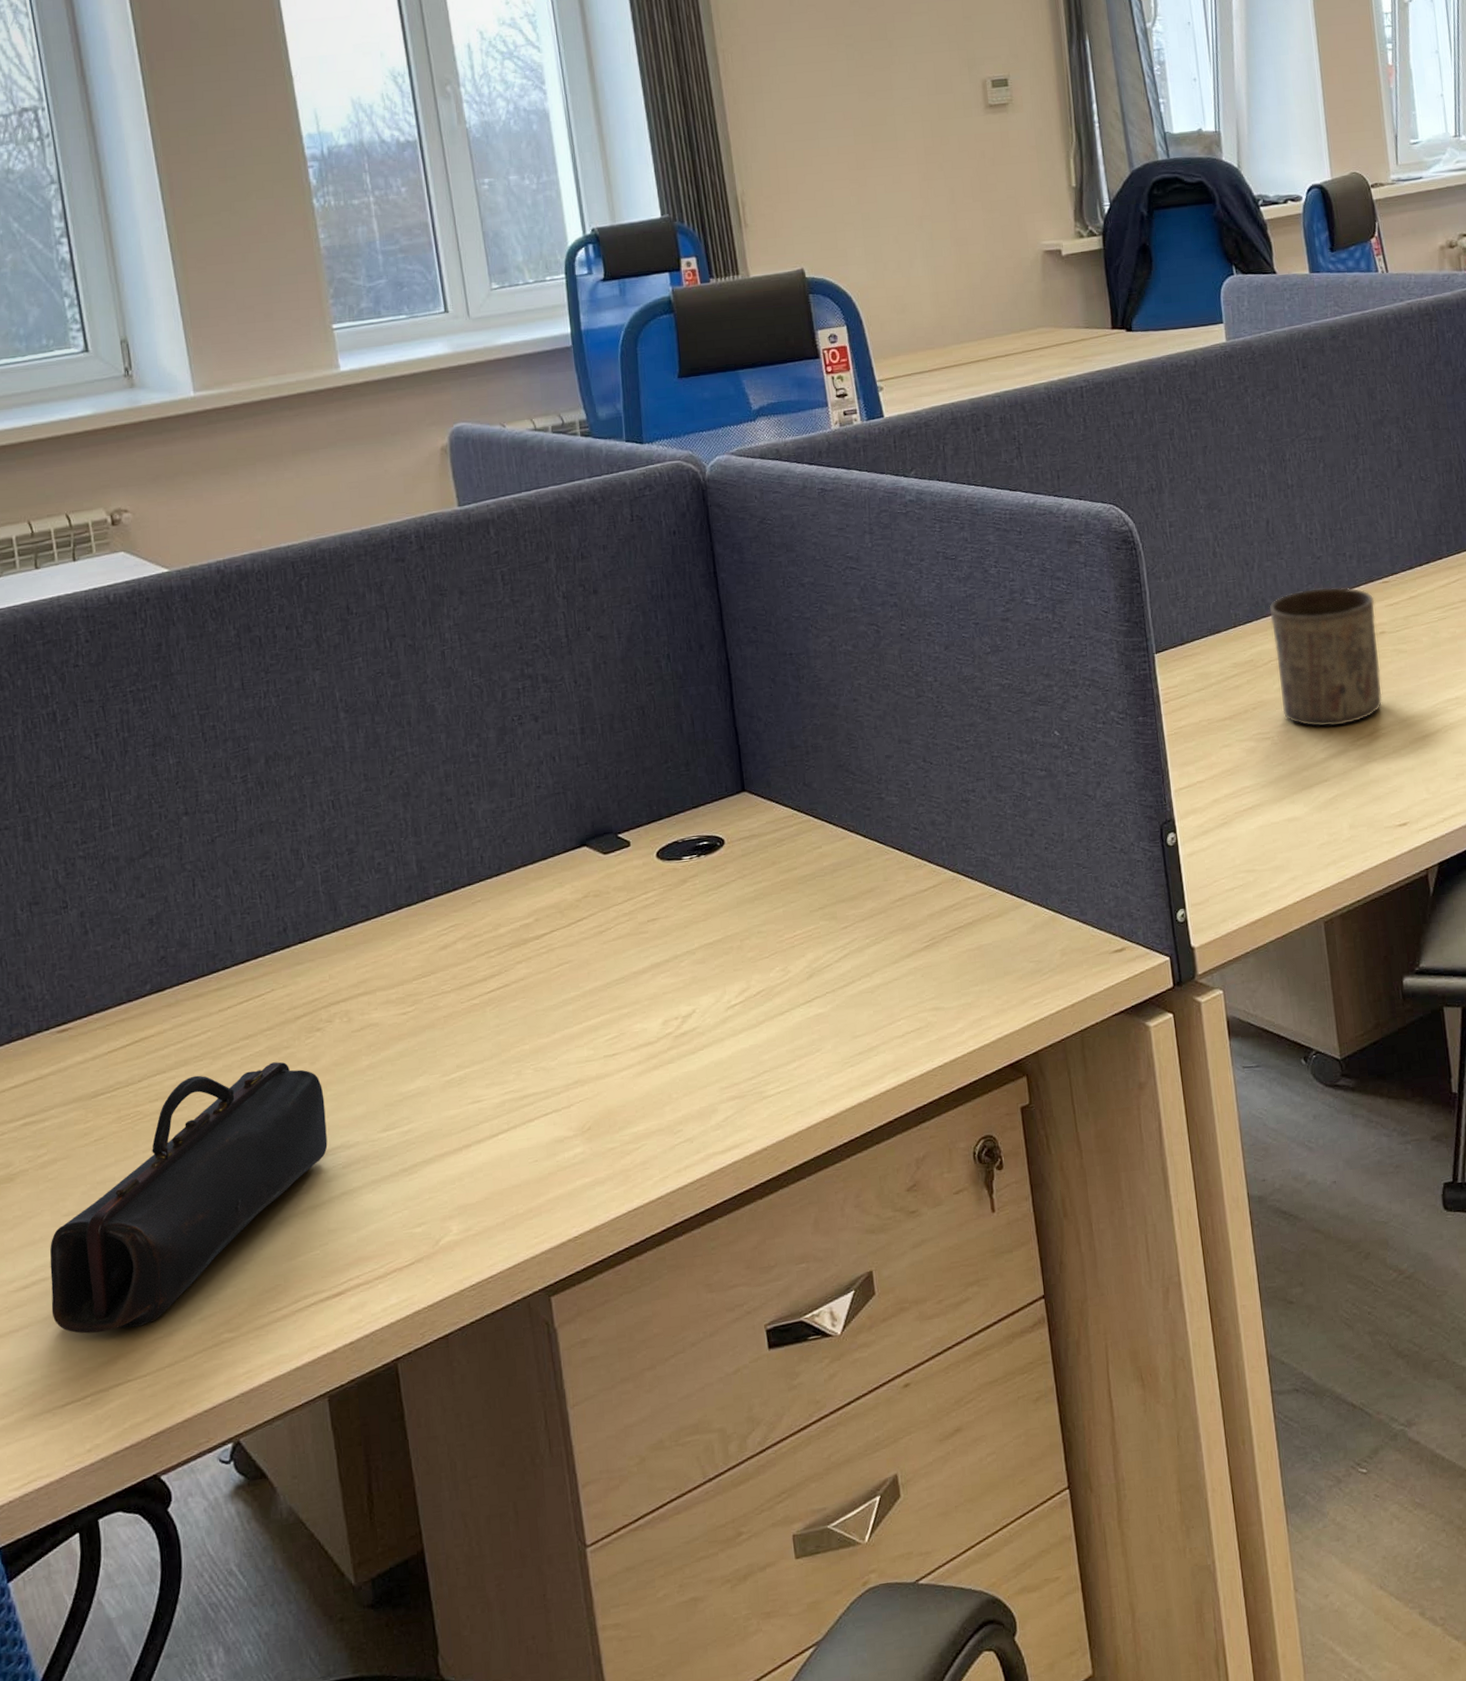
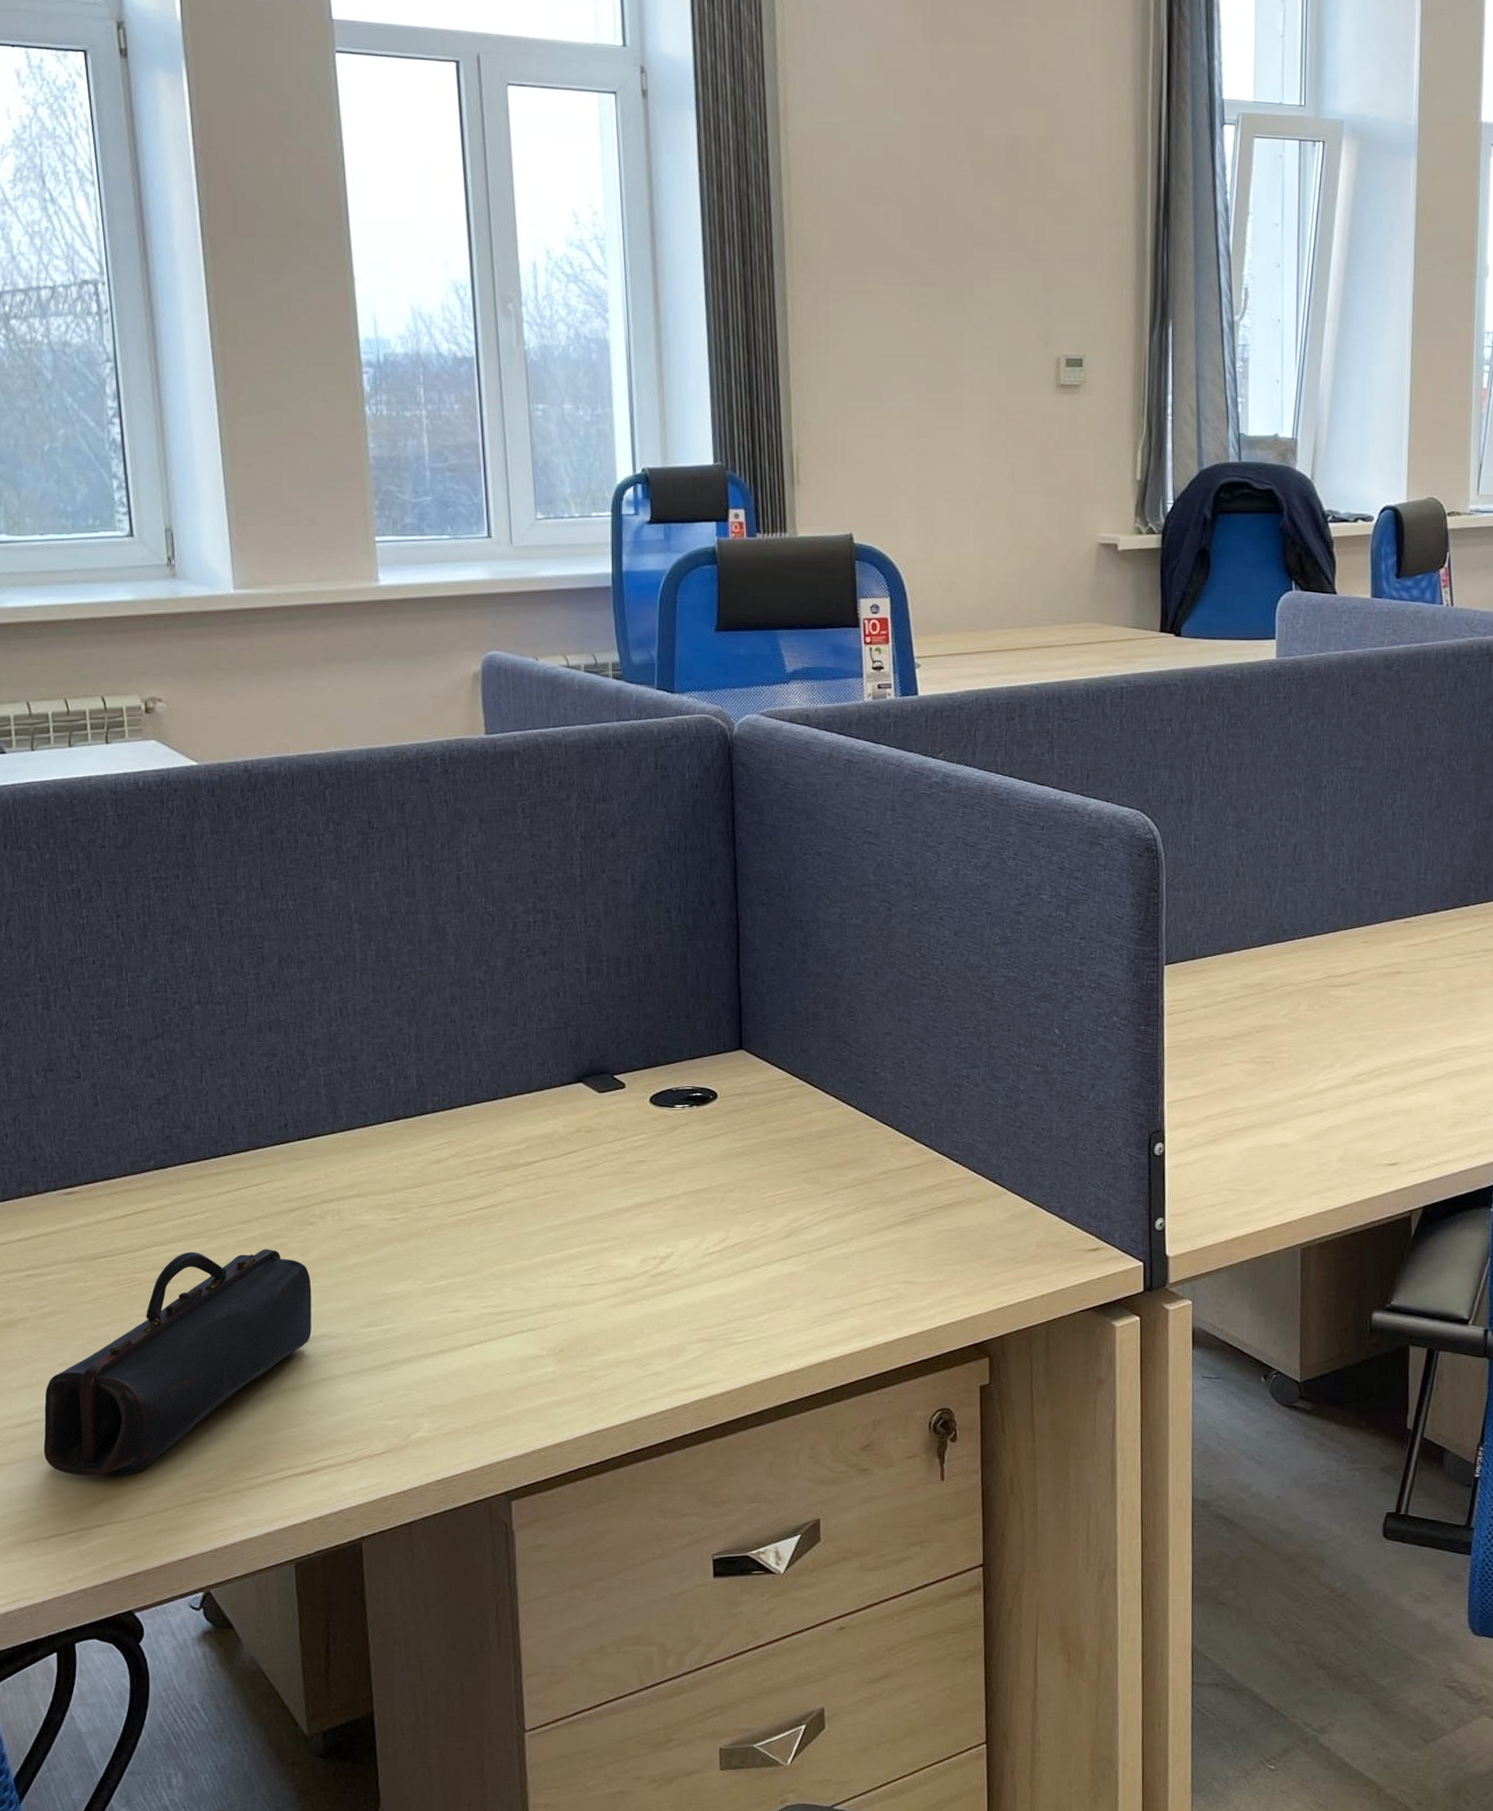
cup: present [1269,587,1382,727] -> none [1285,920,1394,1059]

